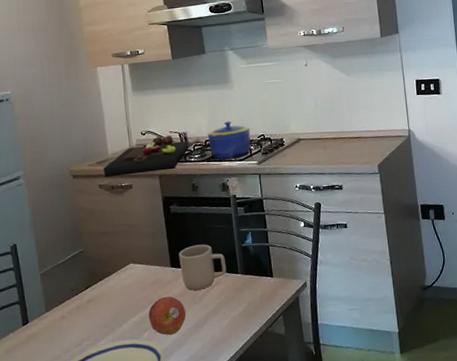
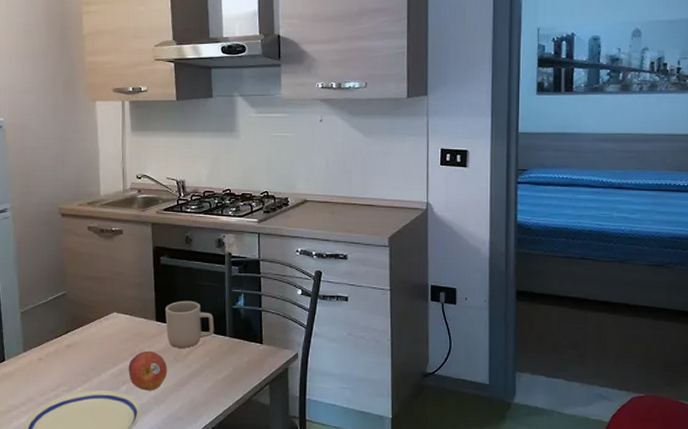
cutting board: present [104,135,189,178] -> none [94,181,186,220]
cooking pot: present [207,121,251,161] -> none [206,173,253,215]

